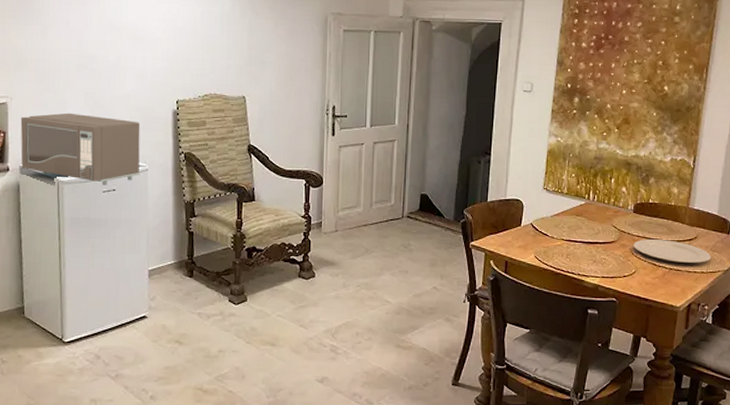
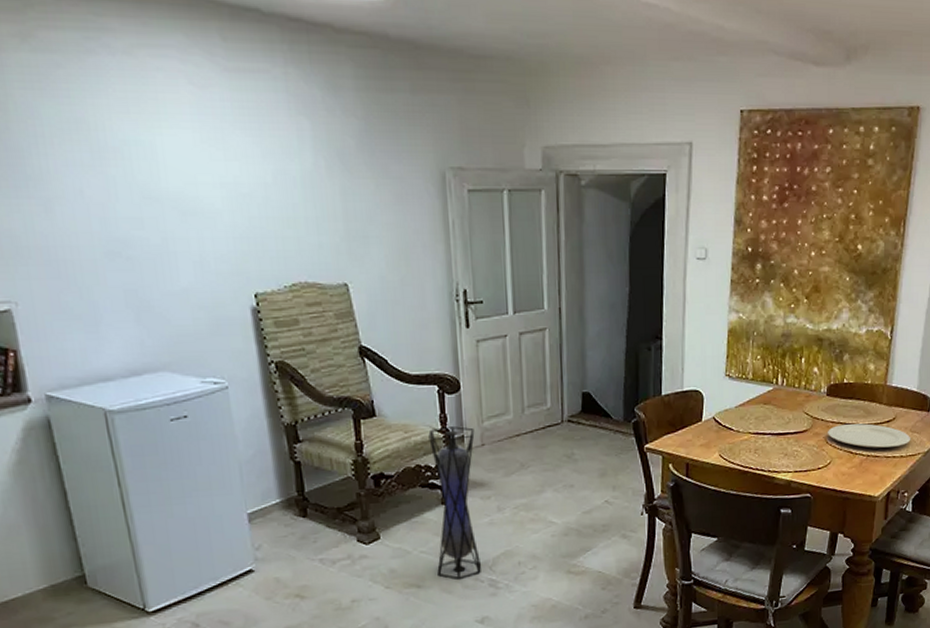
microwave: present [20,112,141,186] -> none [35,318,219,412]
lantern: none [289,214,331,342] -> present [428,426,481,580]

